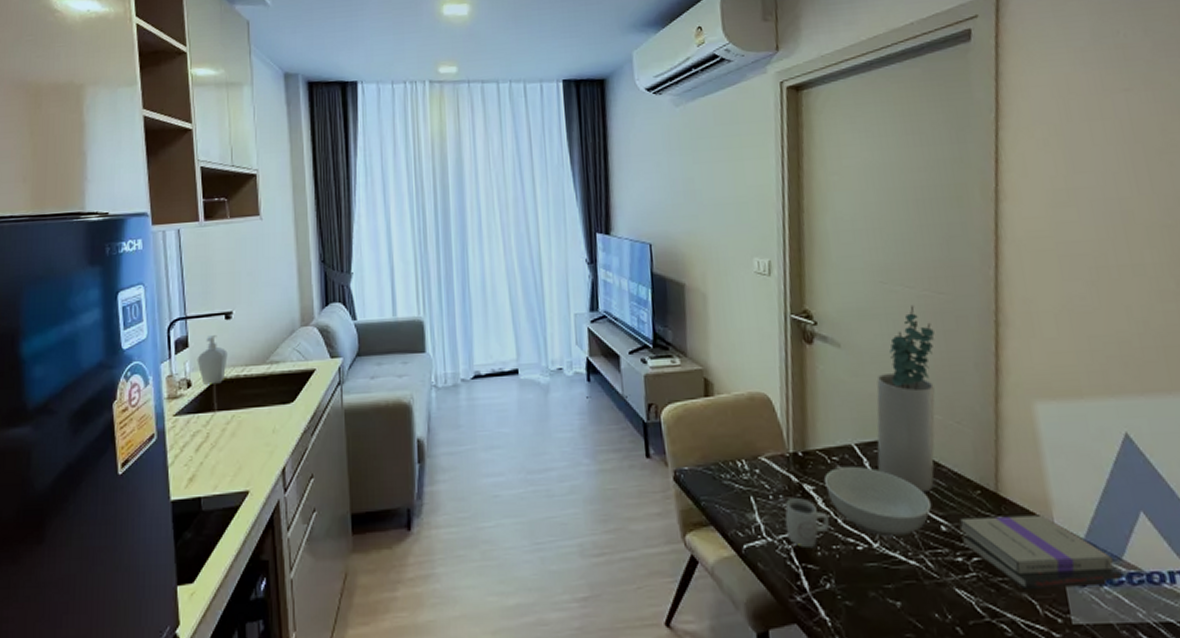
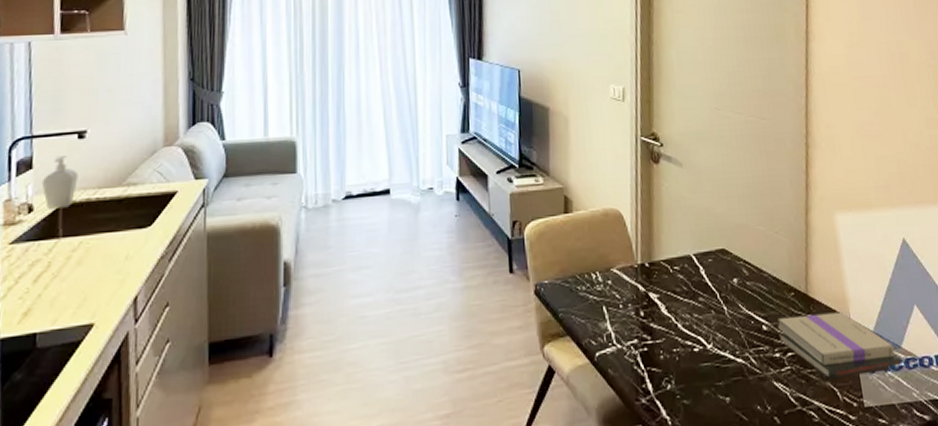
mug: present [784,498,830,549] -> none [632,306,672,353]
bowl: present [823,465,932,537] -> none [666,274,756,339]
vase: present [876,304,935,493] -> none [711,128,759,297]

